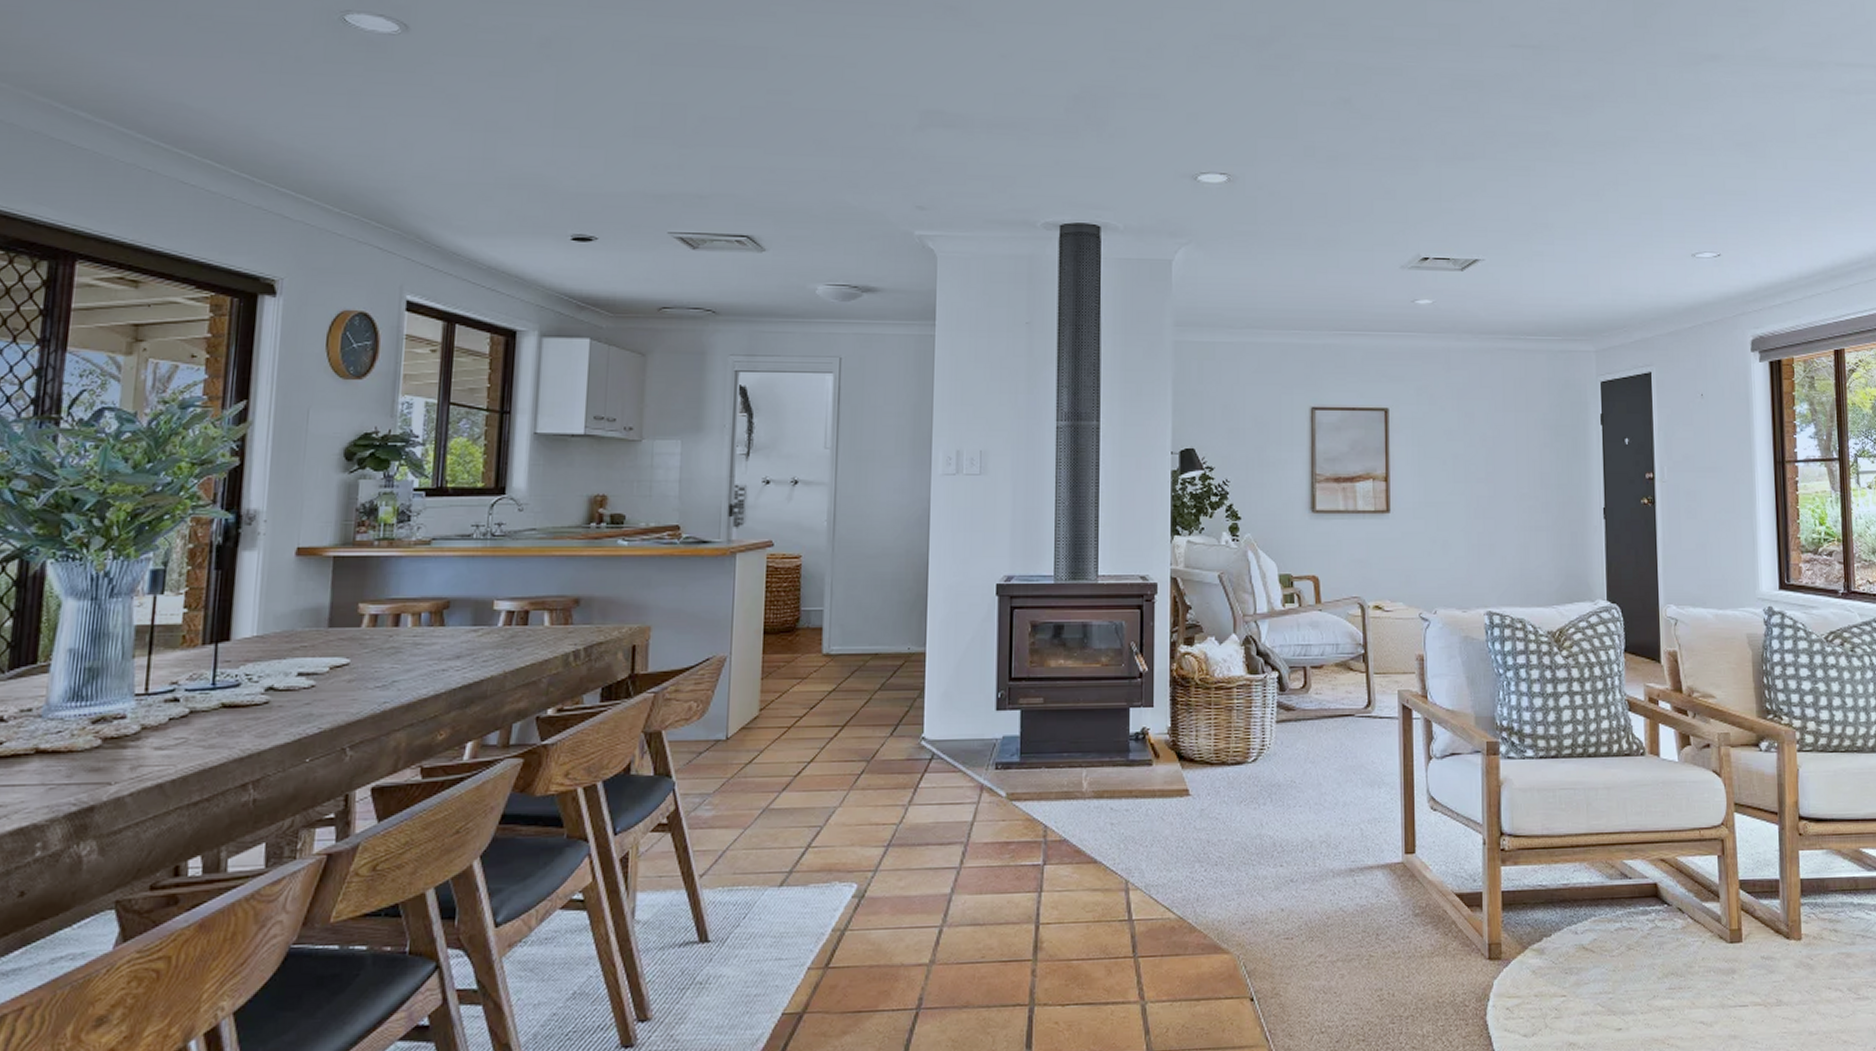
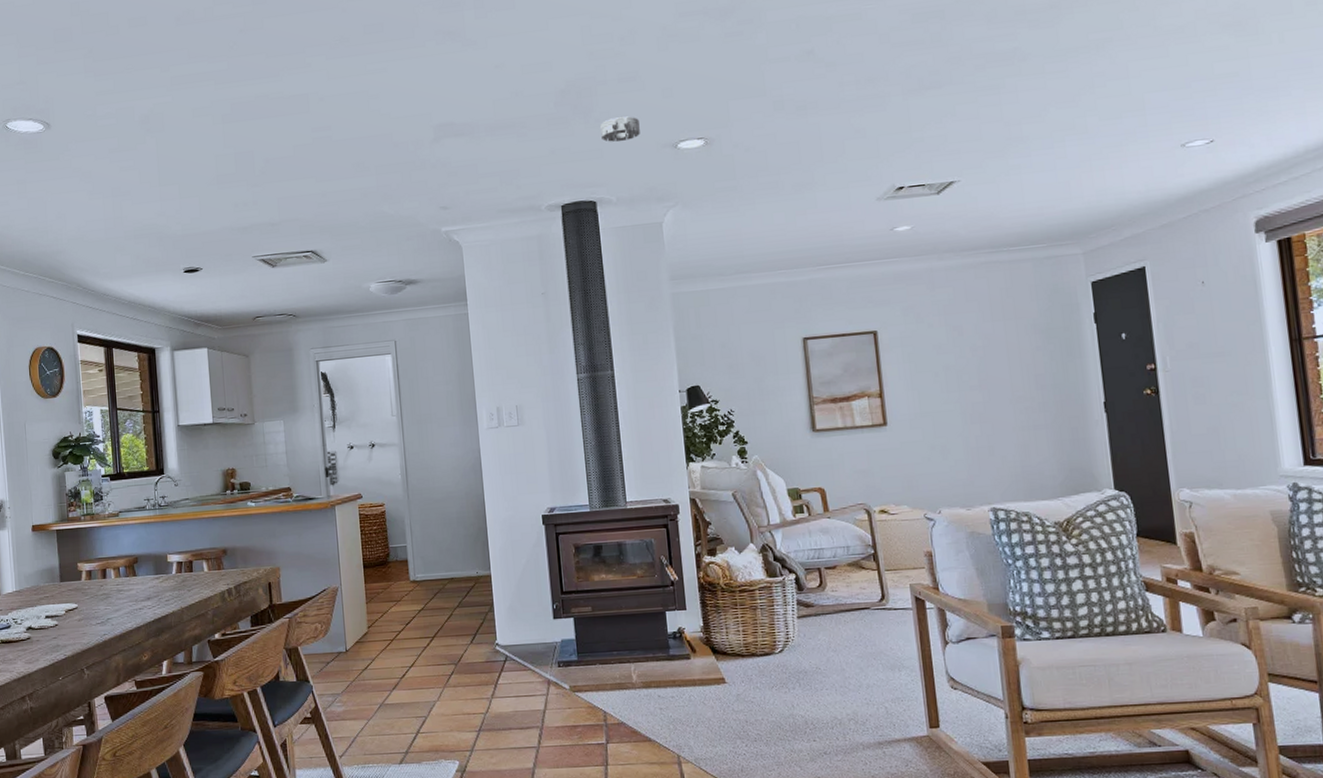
smoke detector: none [1114,135,1158,164] -> present [600,116,640,142]

